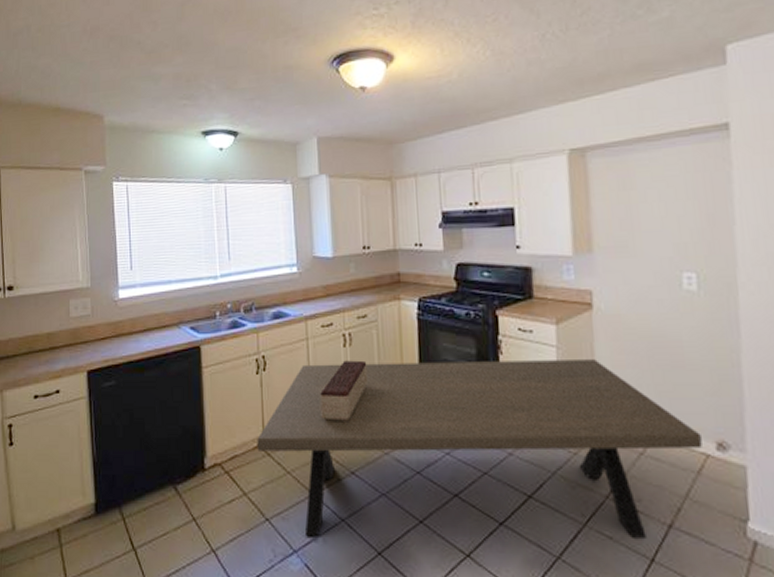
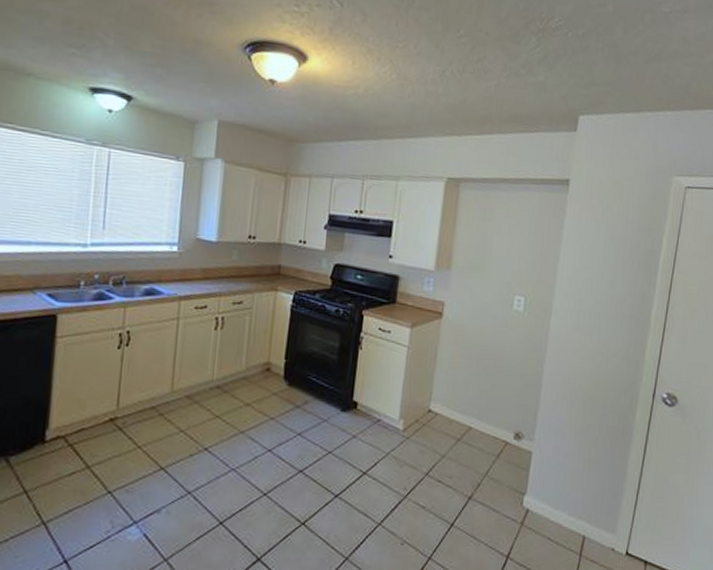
dining table: present [257,359,702,538] -> none [108,343,505,509]
decorative box: present [320,360,368,422] -> none [182,343,236,402]

